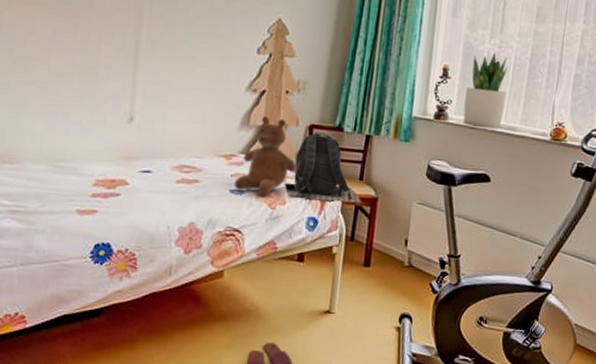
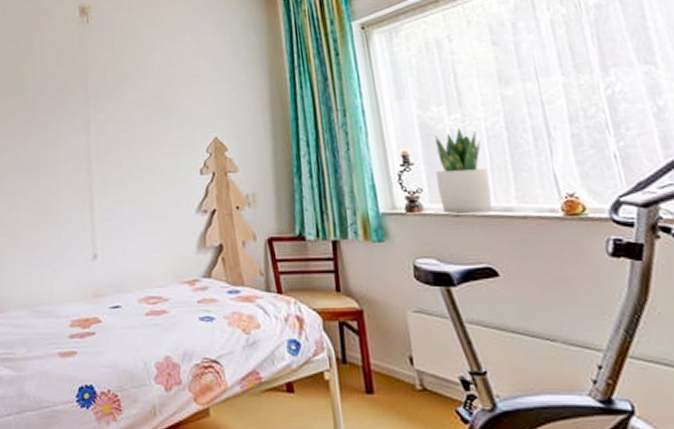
teddy bear: present [234,116,297,196] -> none [202,235,264,321]
backpack: present [284,132,362,204] -> none [255,245,346,320]

